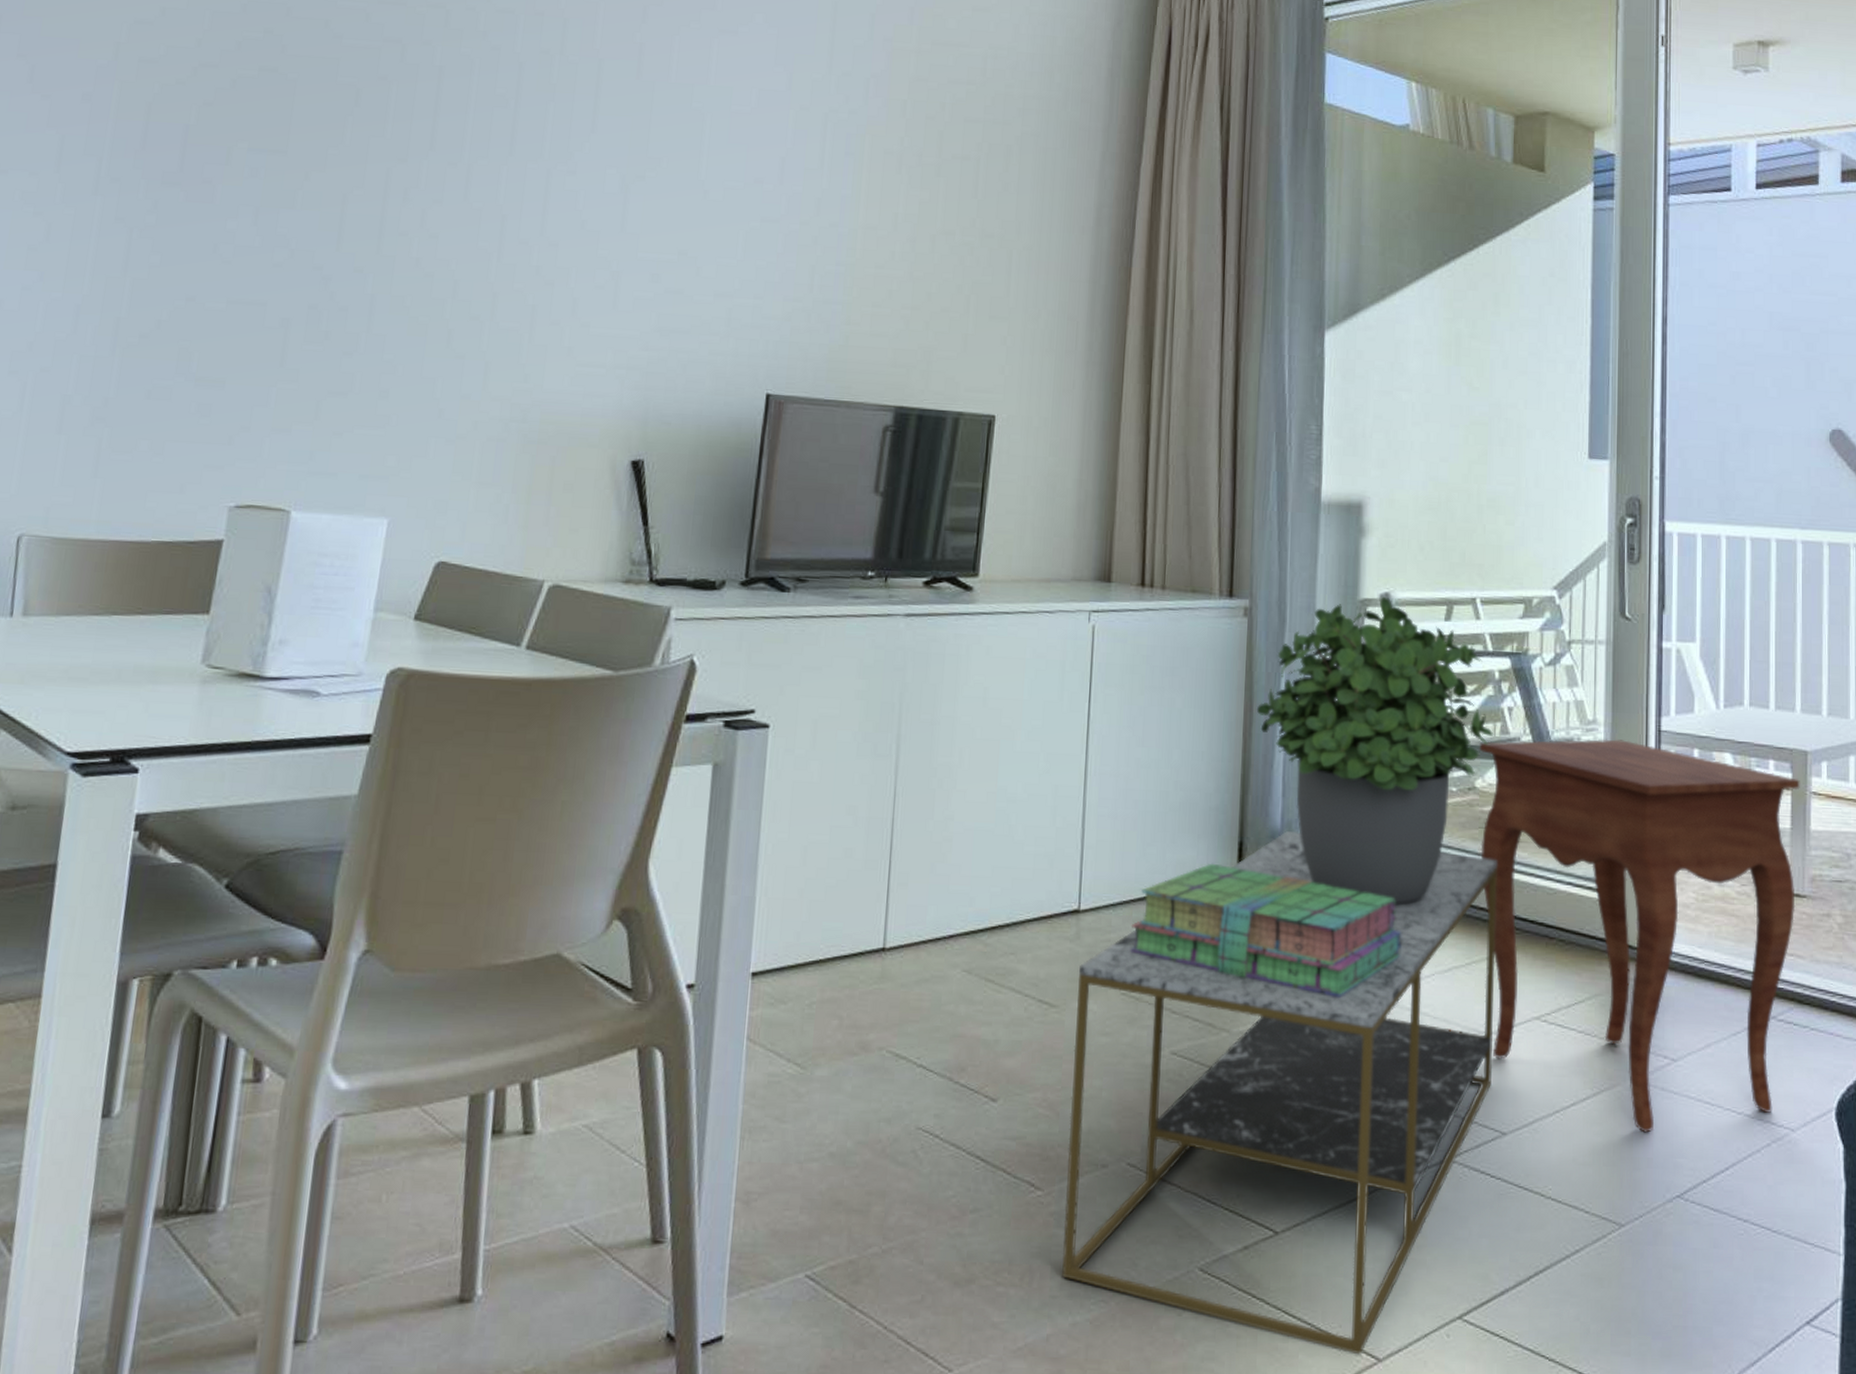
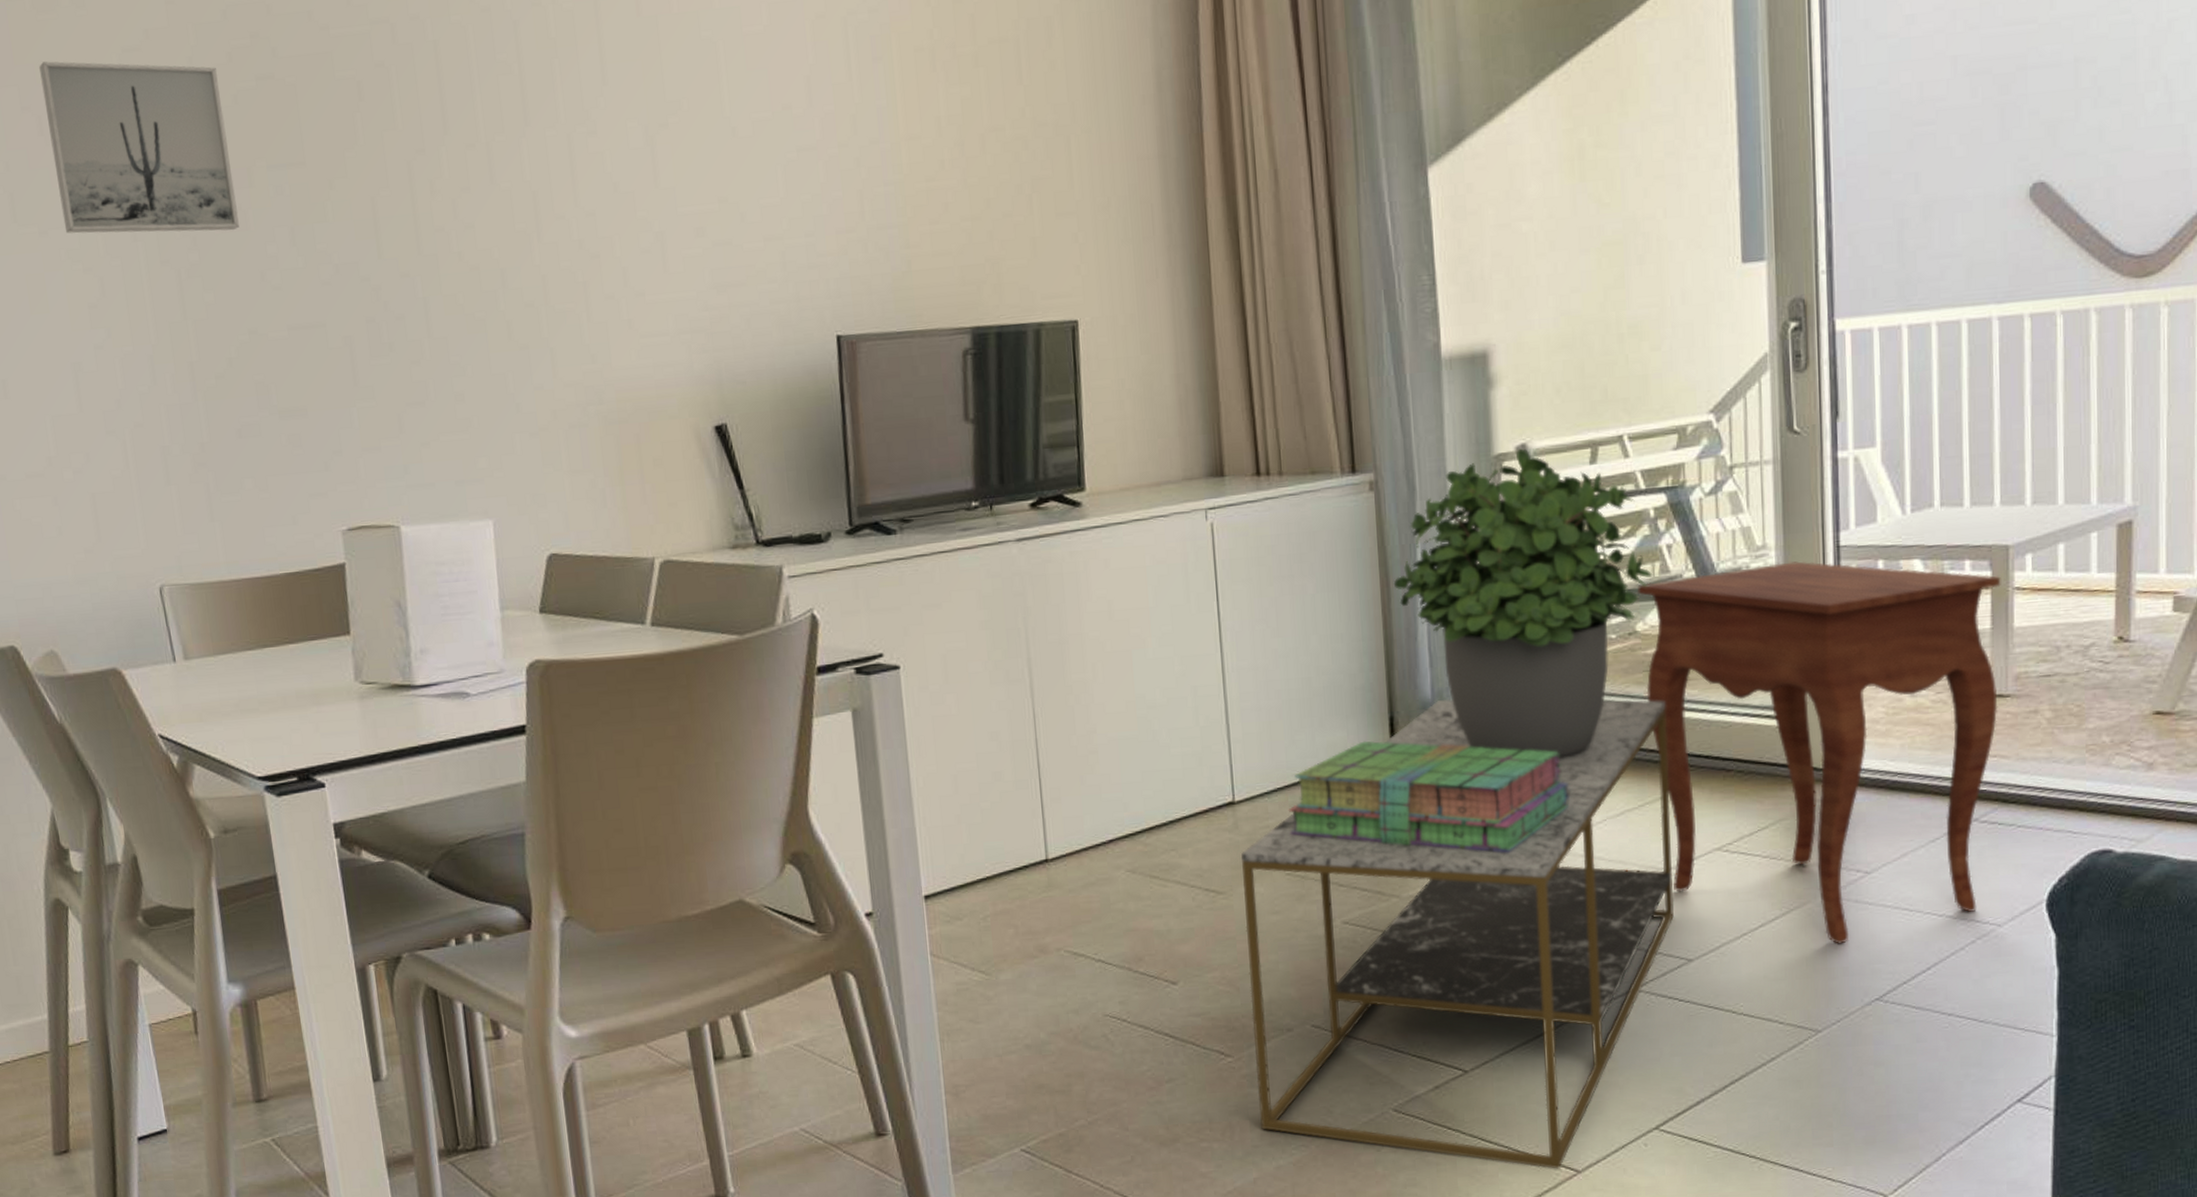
wall art: none [26,18,223,202] -> present [39,61,239,234]

